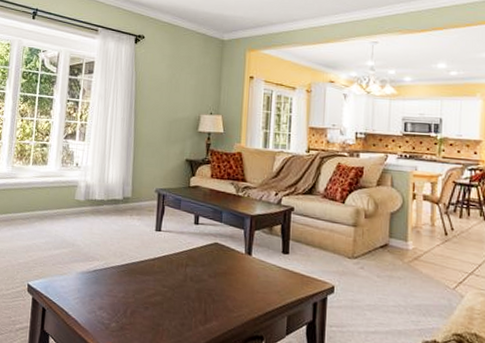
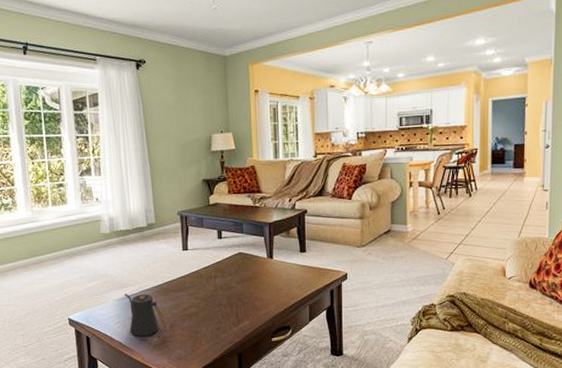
kettle: none [88,268,130,319] -> present [124,294,169,336]

